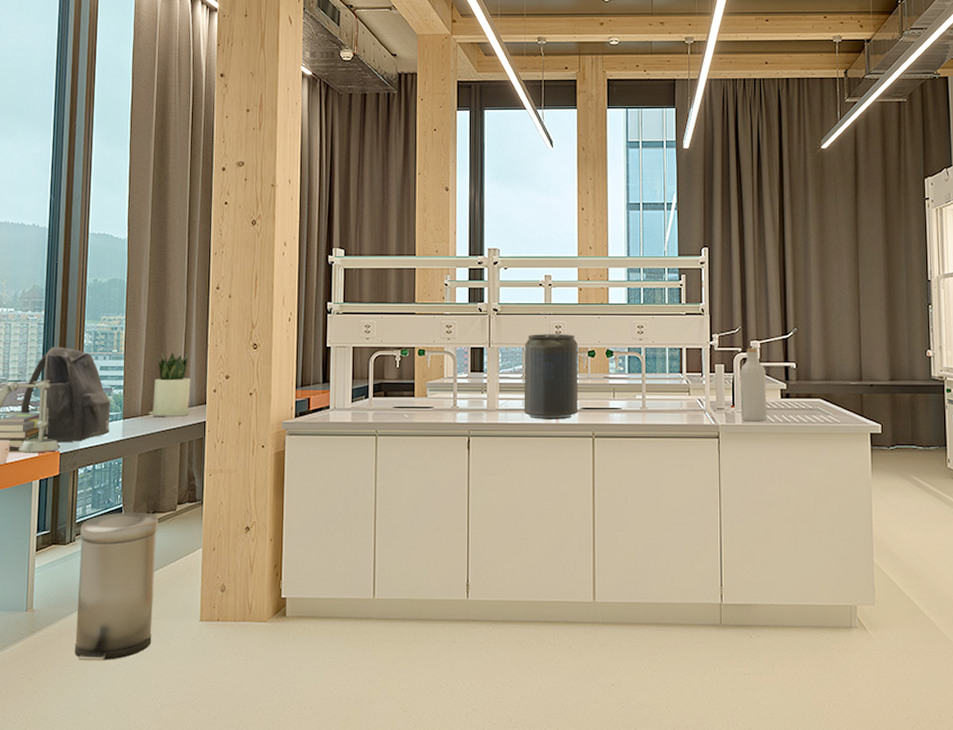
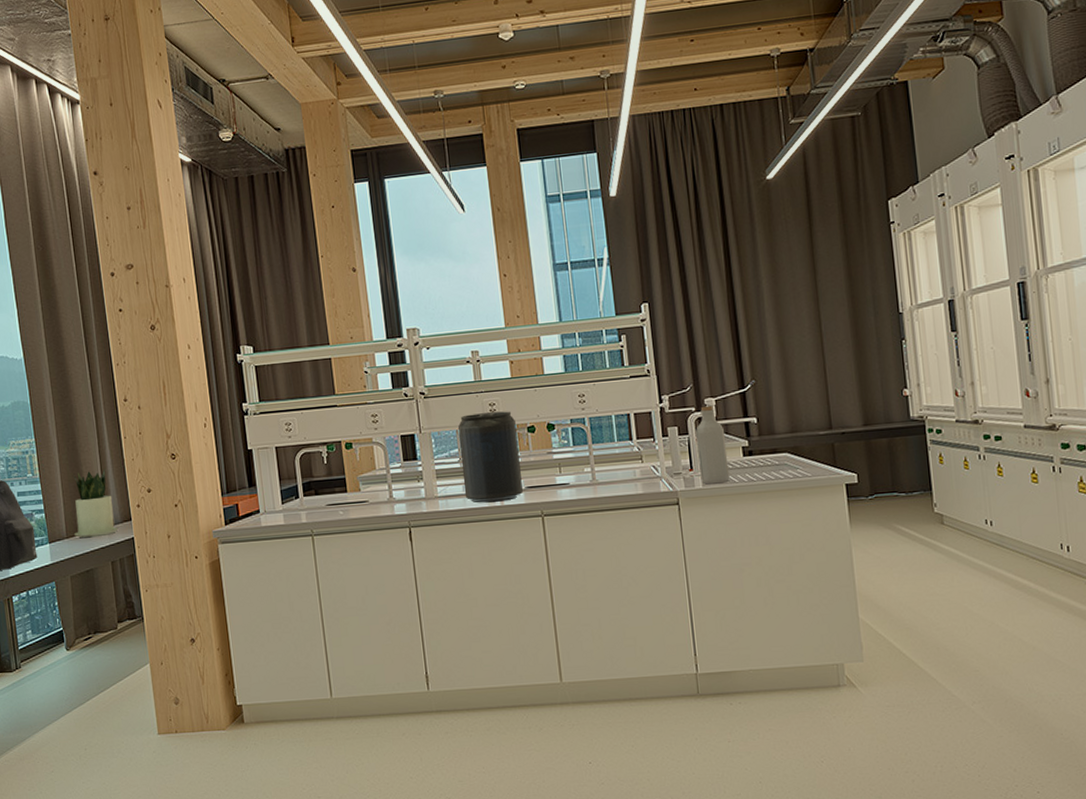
pedal bin: present [75,512,159,661] -> none [24,633,113,782]

